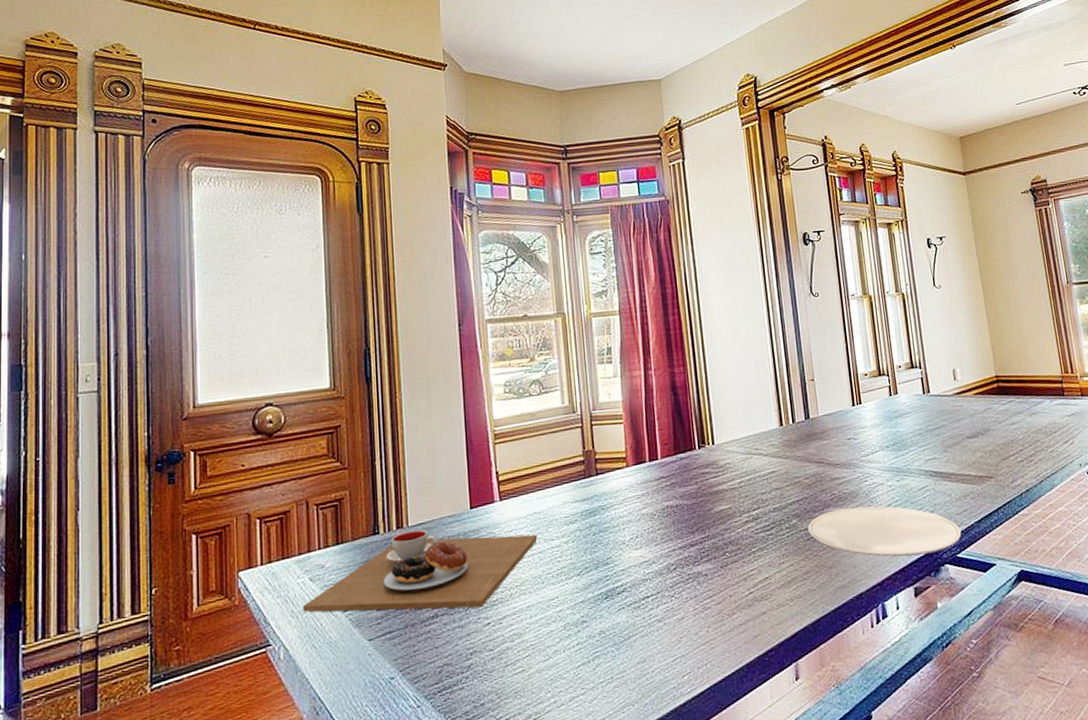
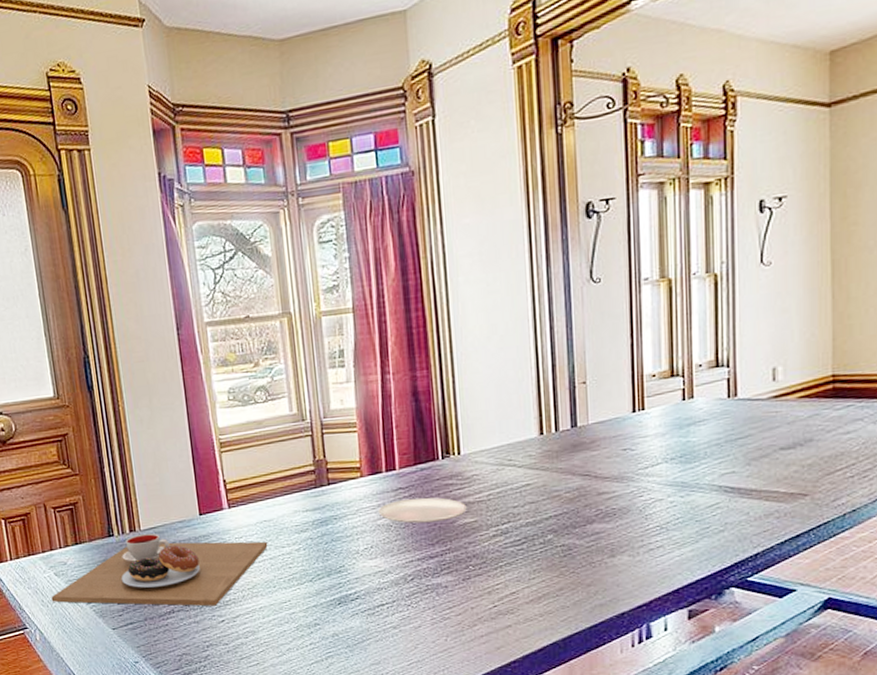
plate: none [642,486,722,512] -> present [378,497,467,524]
plate: present [808,506,962,557] -> none [566,523,757,578]

